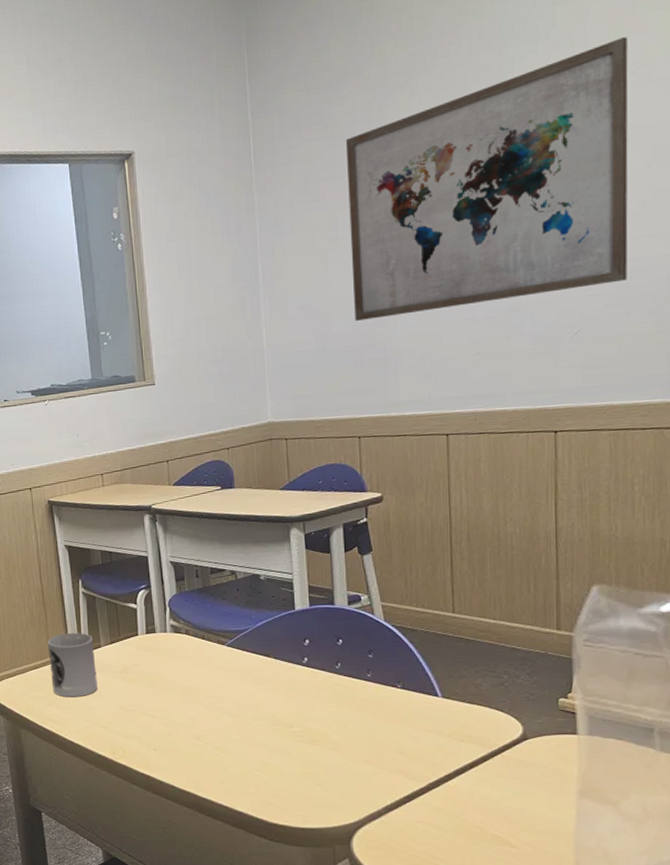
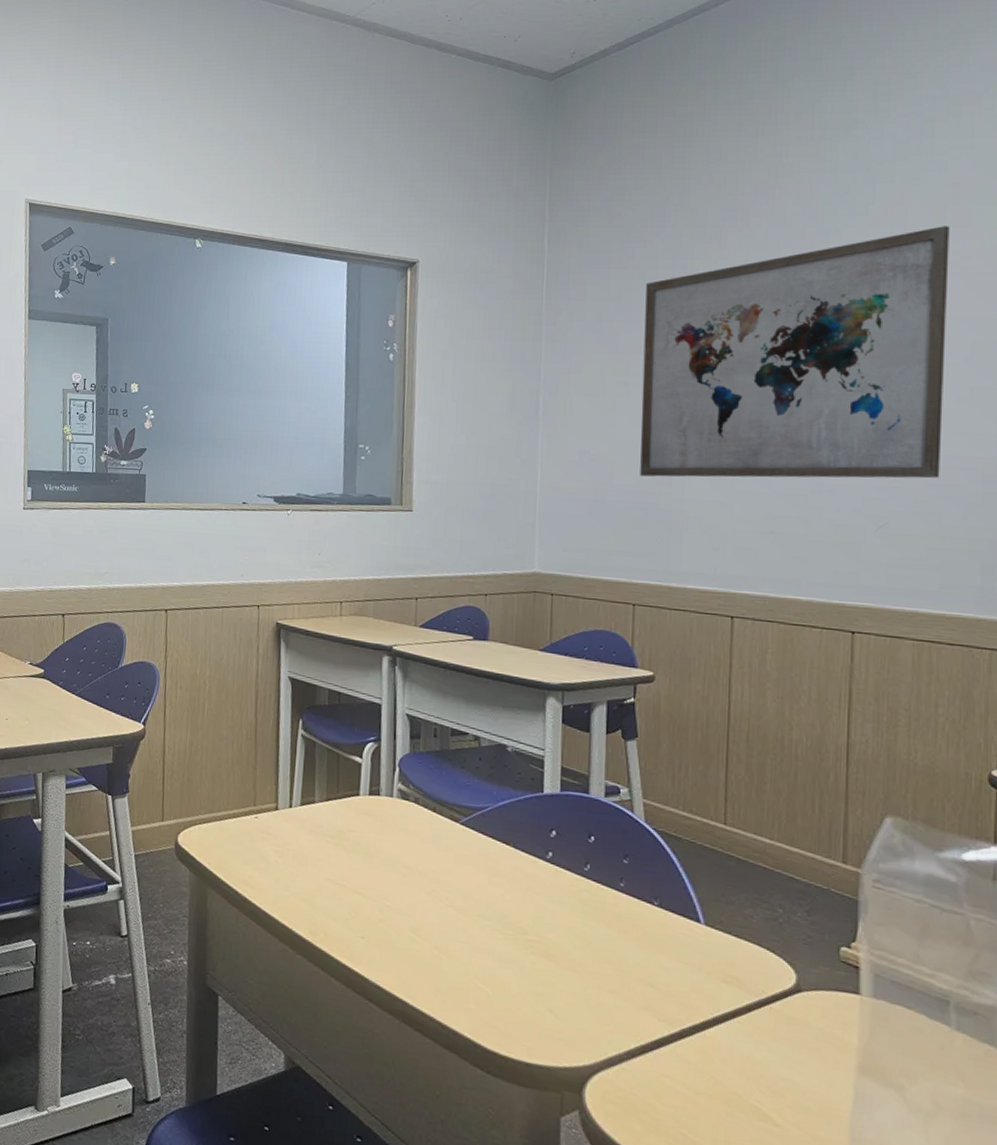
cup: present [48,632,98,698] -> none [252,780,307,860]

